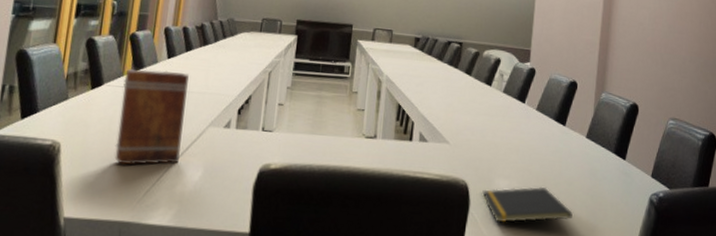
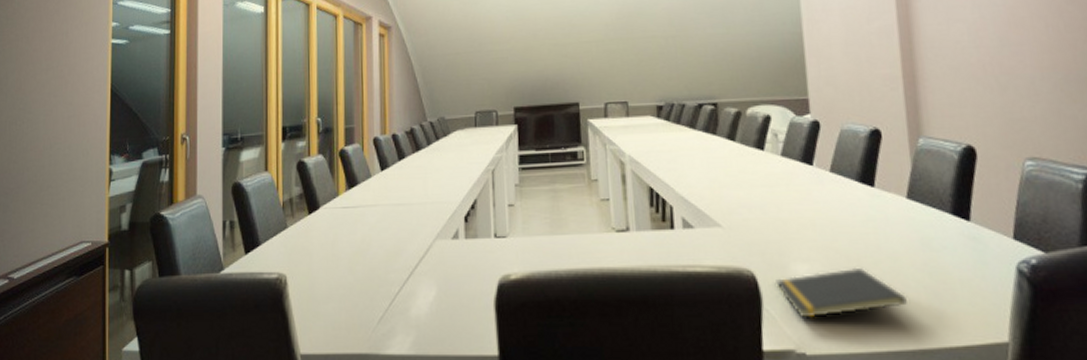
book: present [115,69,189,165] -> none [340,184,409,292]

